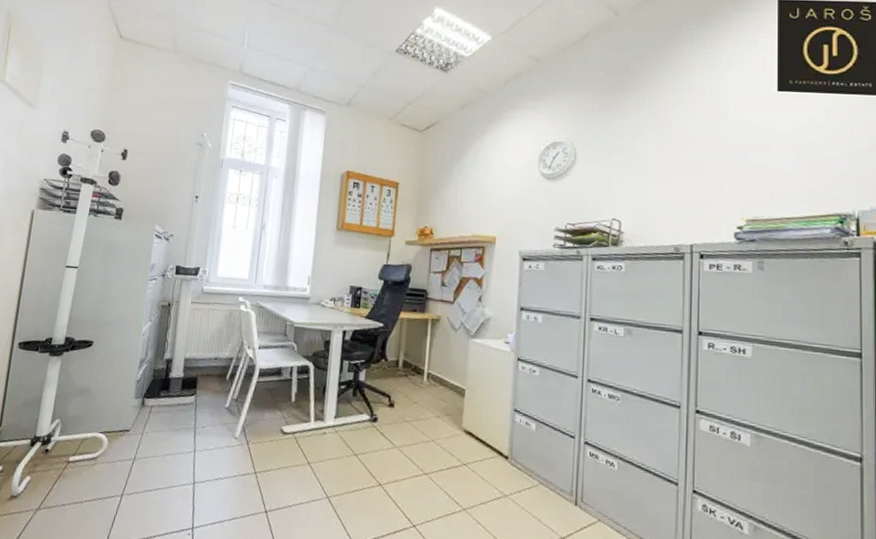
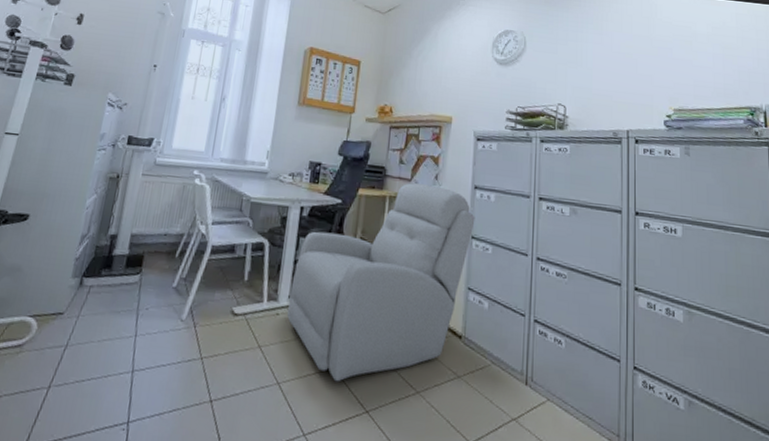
chair: none [333,305,521,498] -> present [287,183,475,382]

